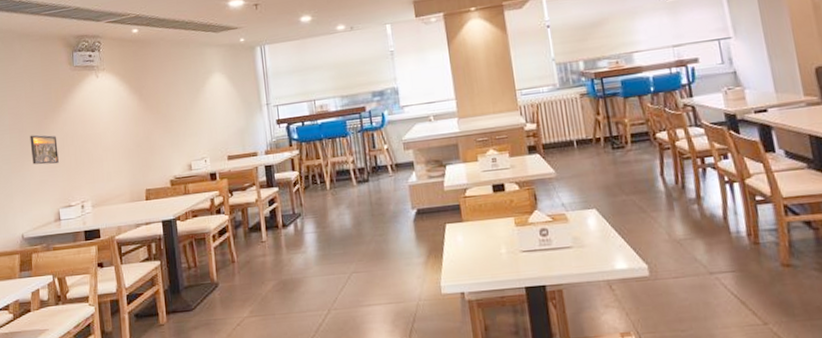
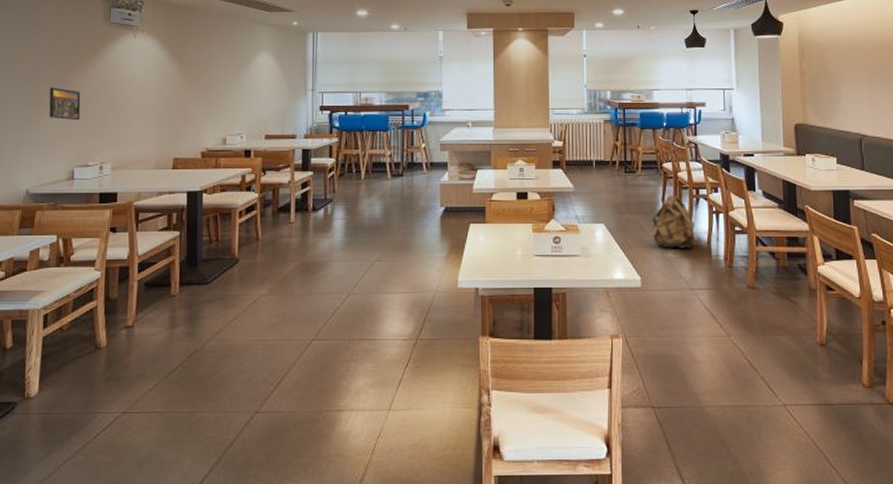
backpack: none [651,165,708,229] -> present [651,193,695,248]

